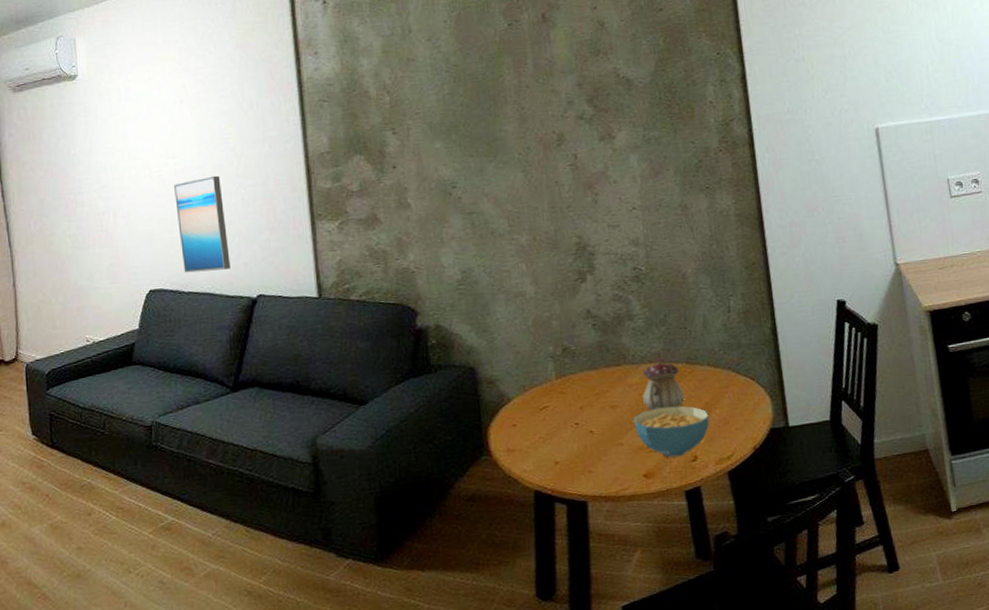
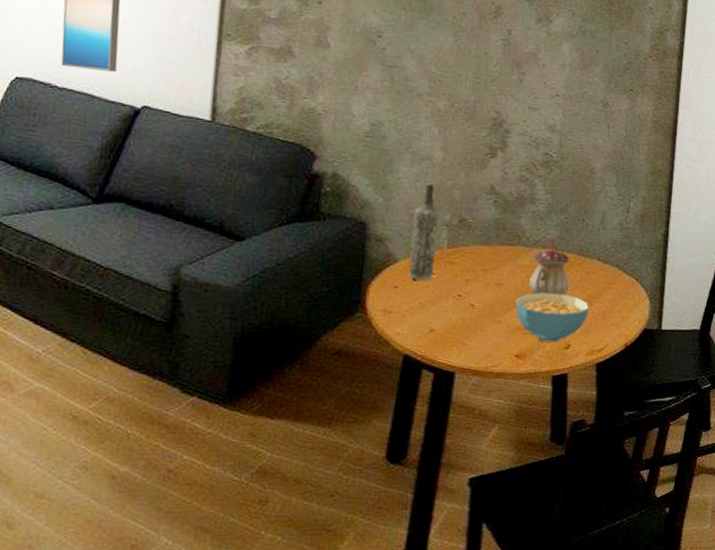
bottle: none [518,317,548,415] -> present [408,182,440,281]

